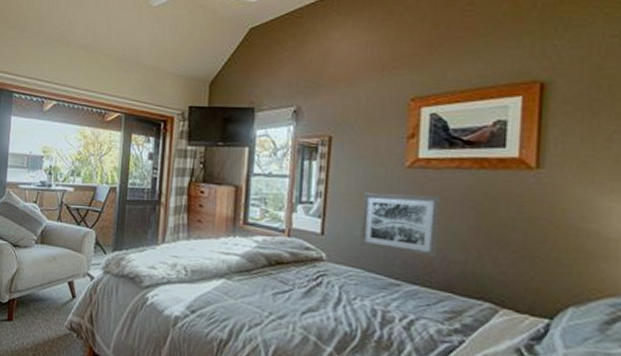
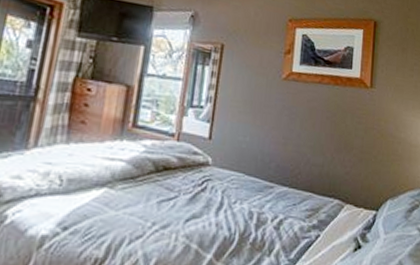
wall art: present [360,193,441,258] -> none [242,100,308,161]

